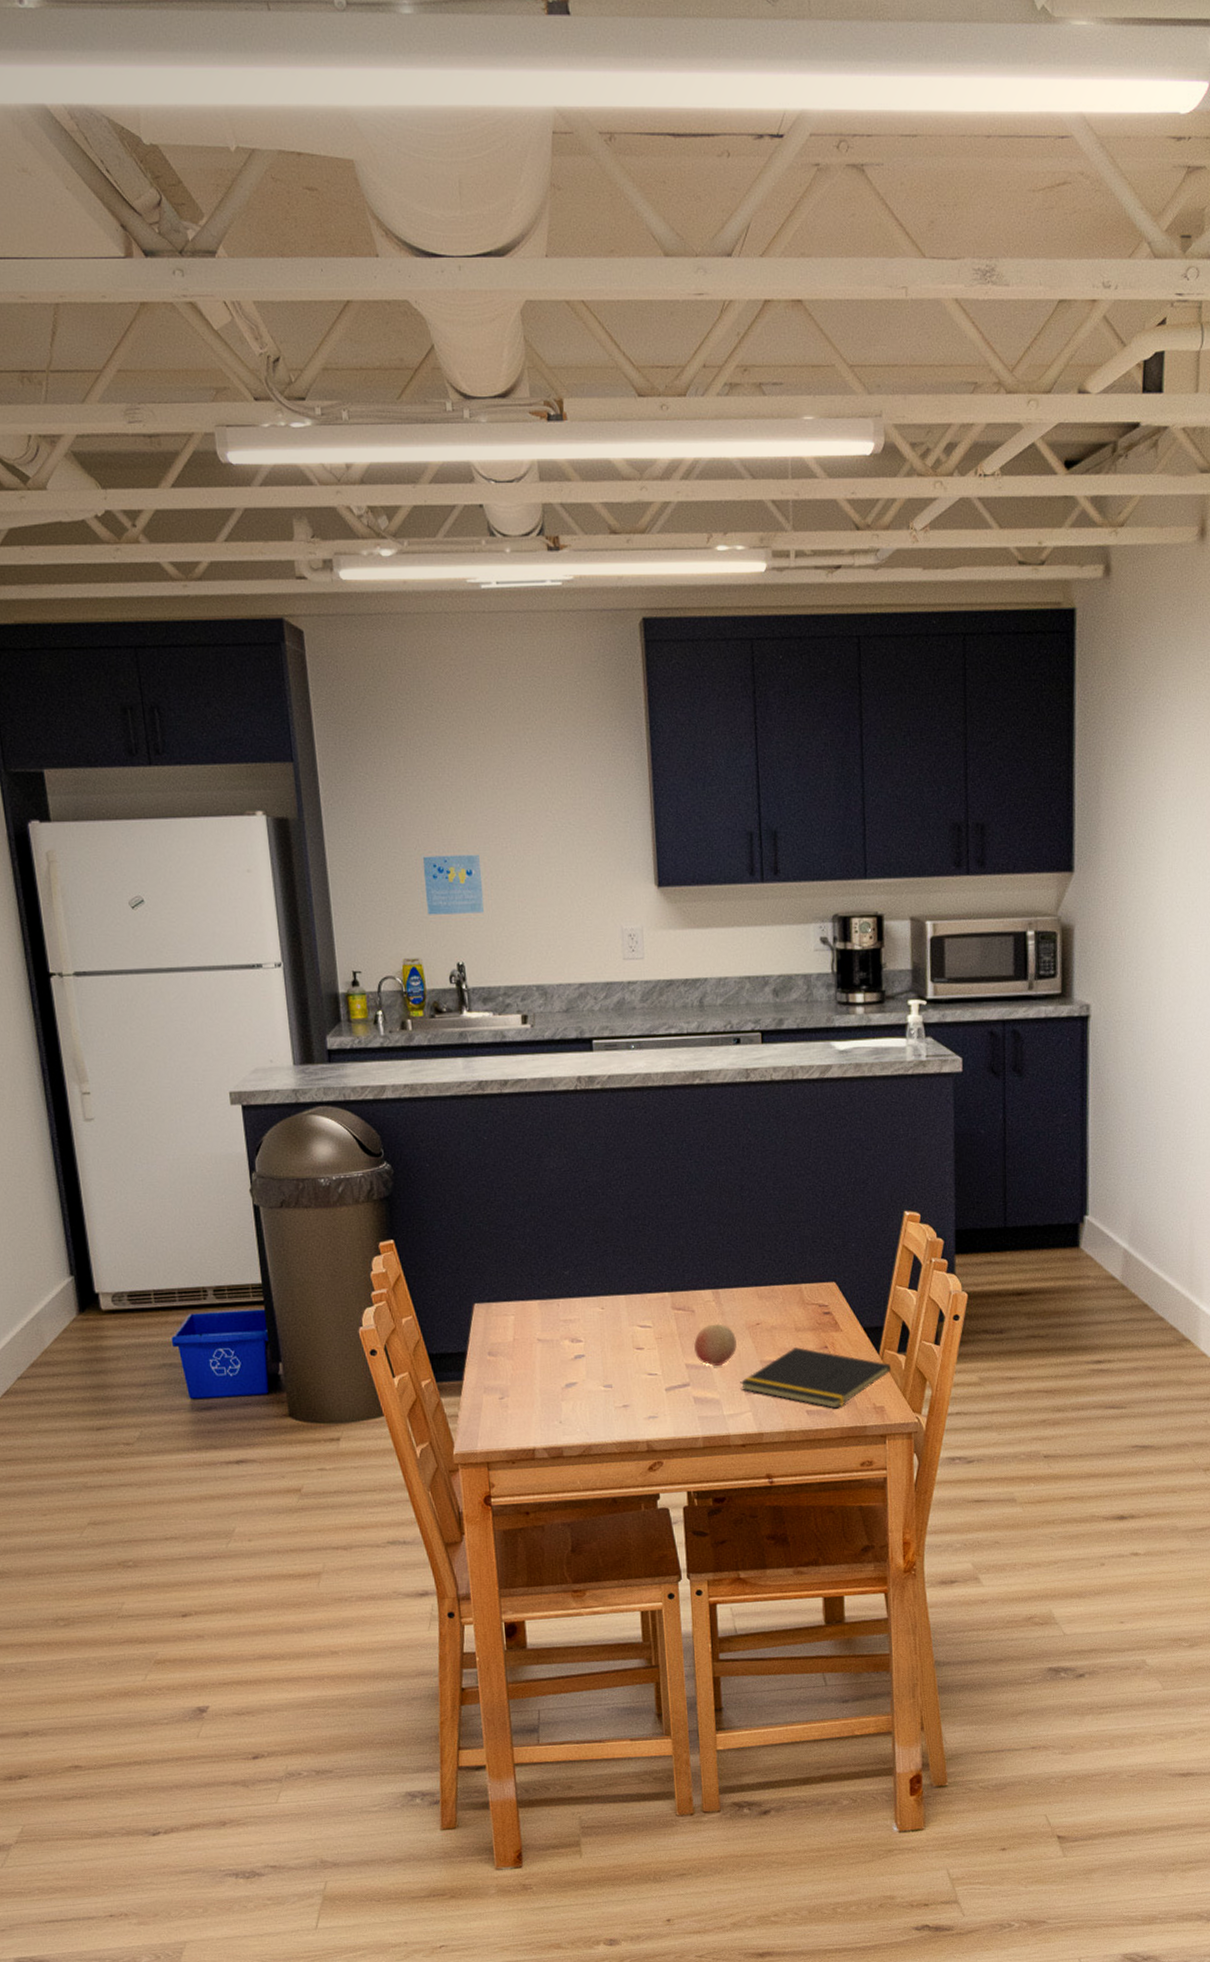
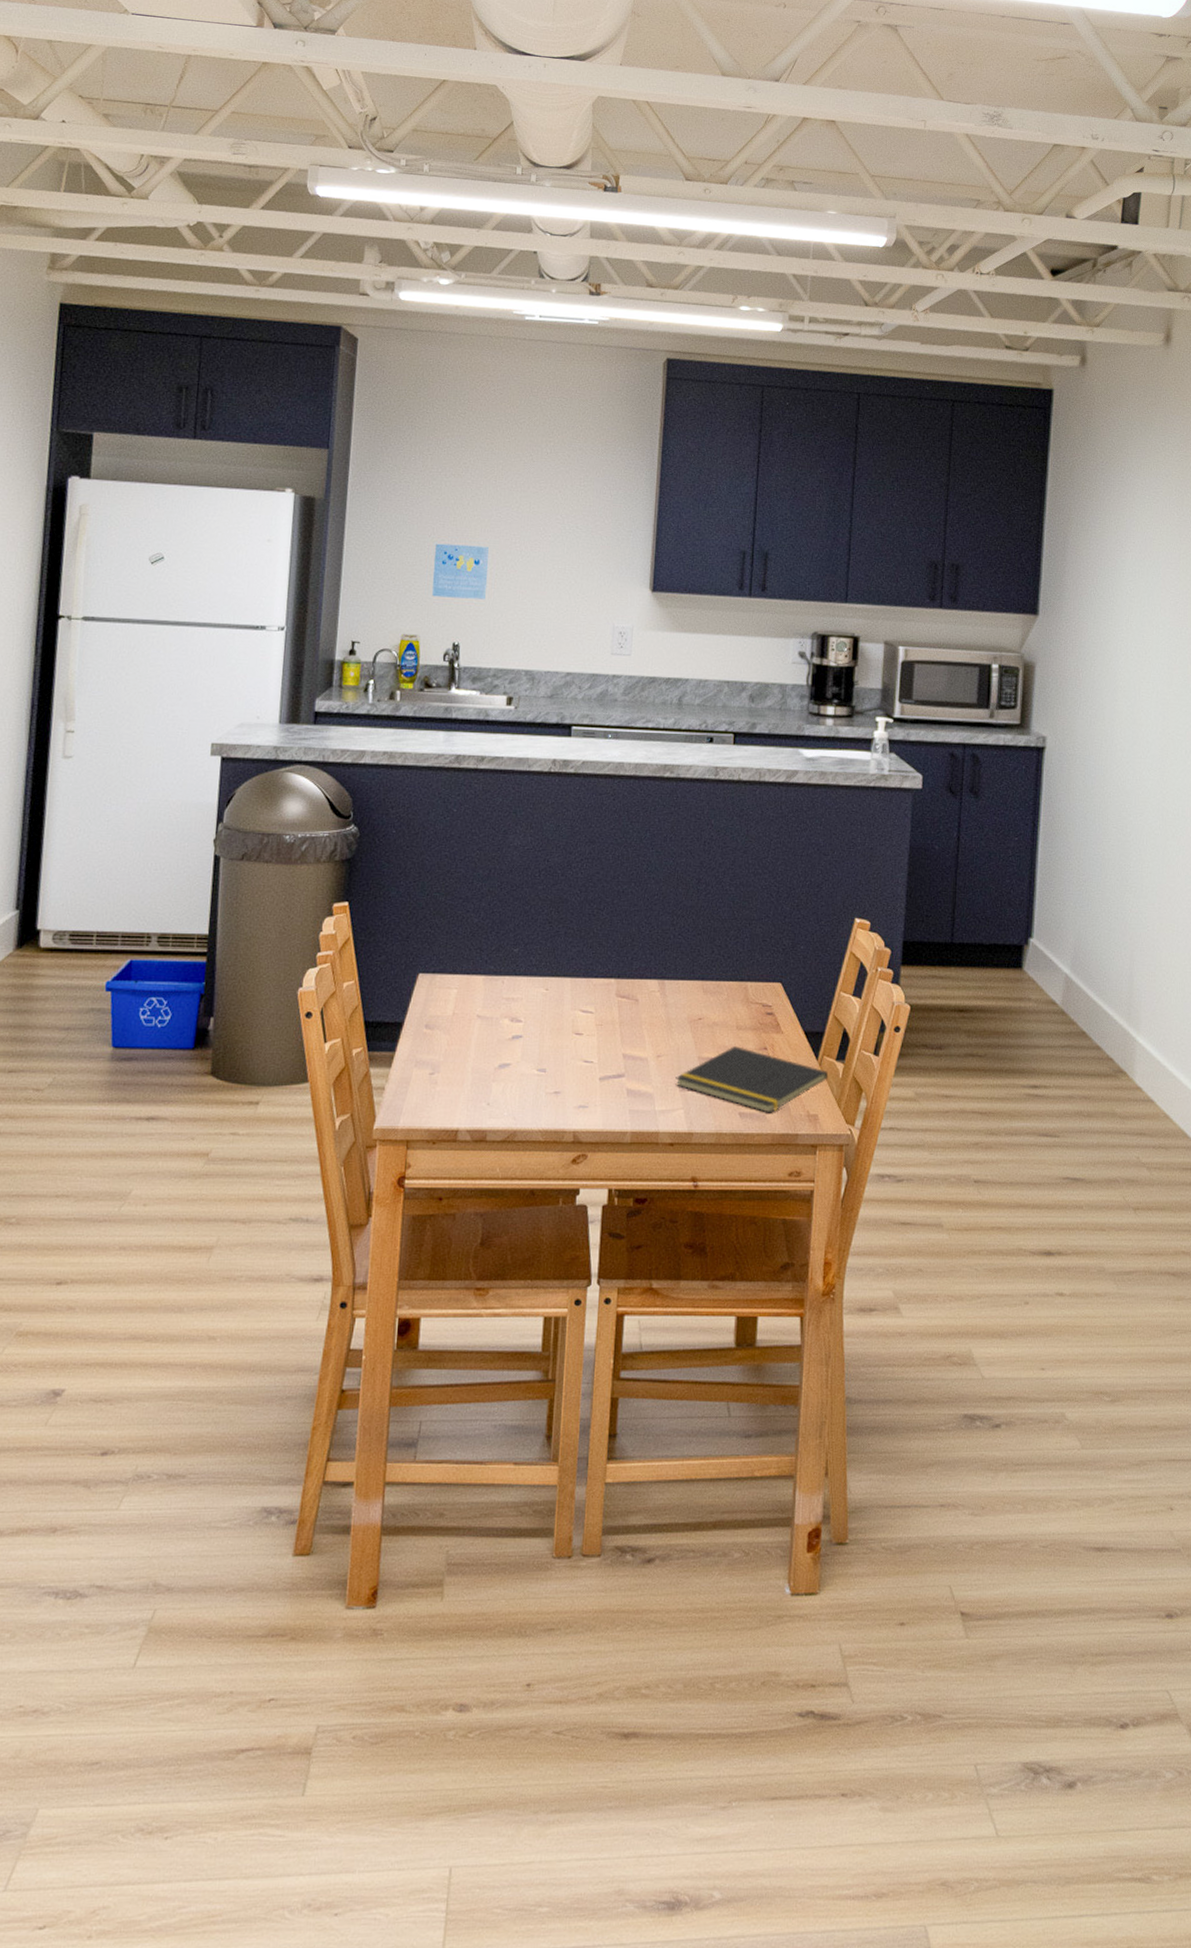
fruit: present [693,1324,737,1366] -> none [633,1015,677,1058]

